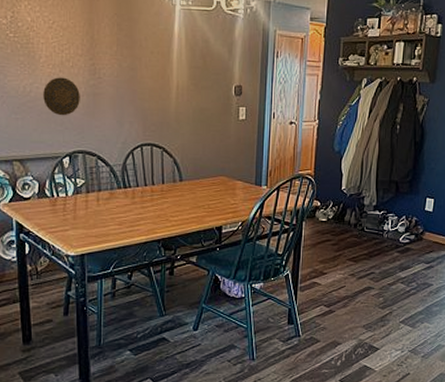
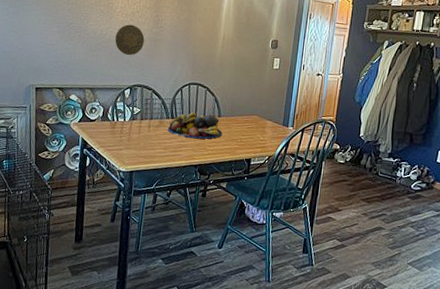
fruit bowl: none [120,179,186,210] -> present [167,112,223,139]

